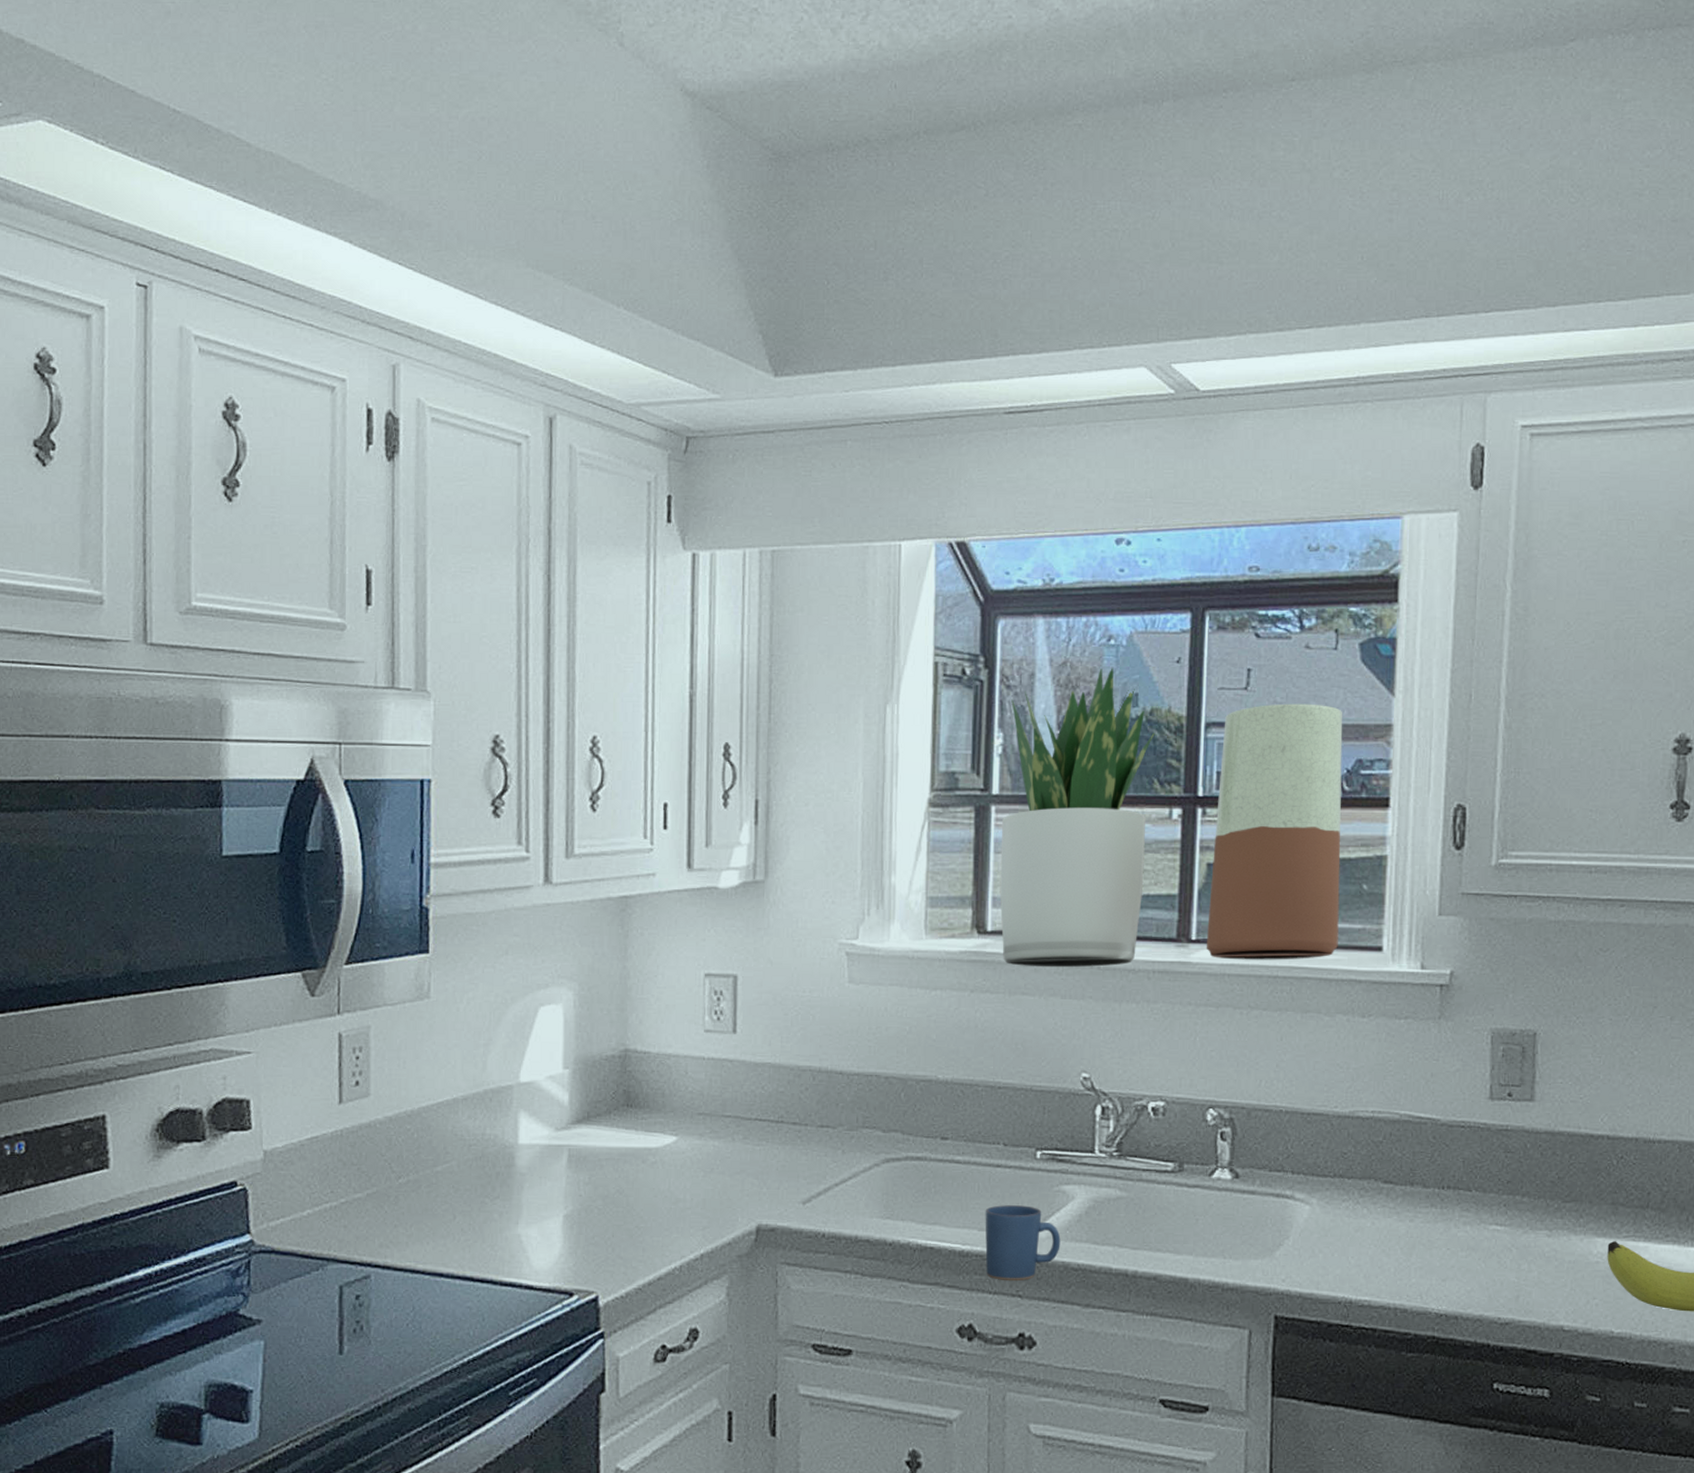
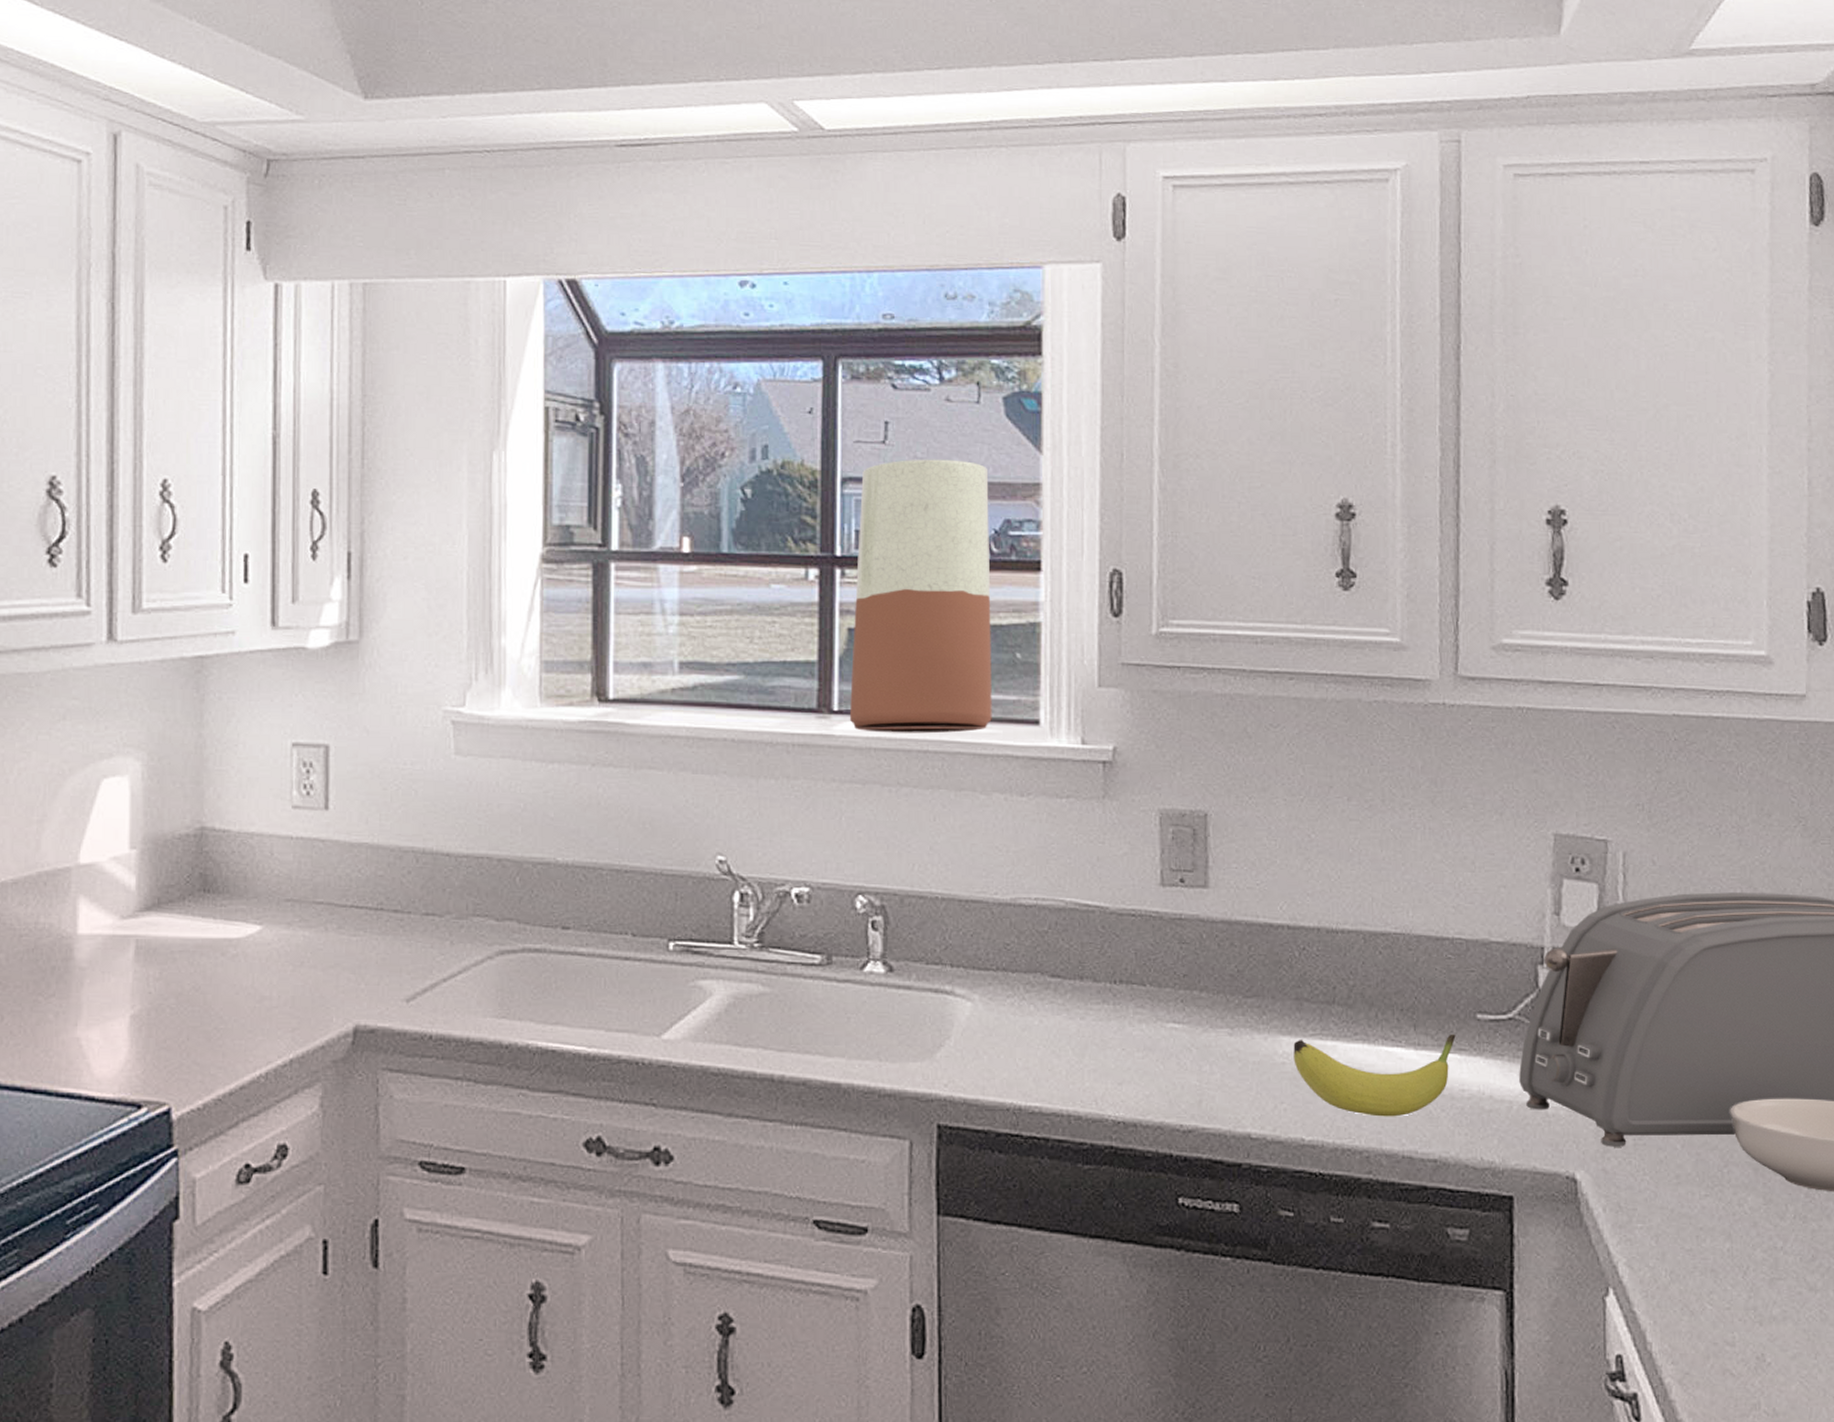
mug: present [985,1205,1061,1282] -> none [613,1002,698,1088]
planter: present [999,668,1155,968] -> none [622,417,787,740]

